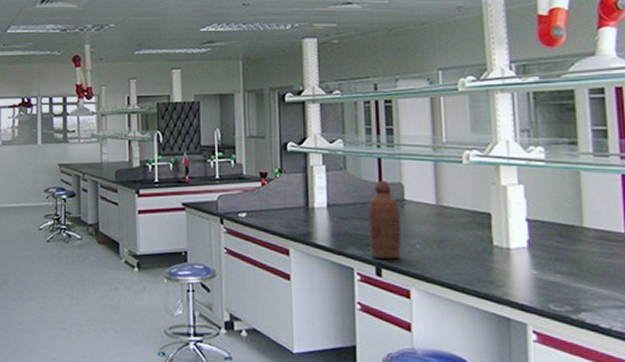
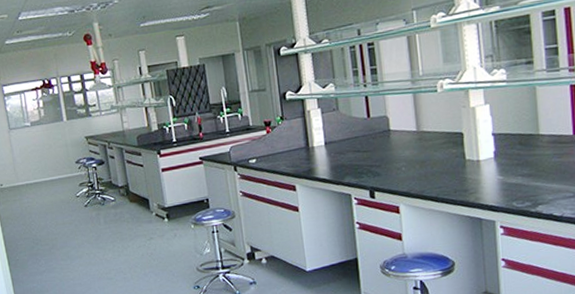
bottle: present [368,181,402,259] -> none [360,115,390,184]

